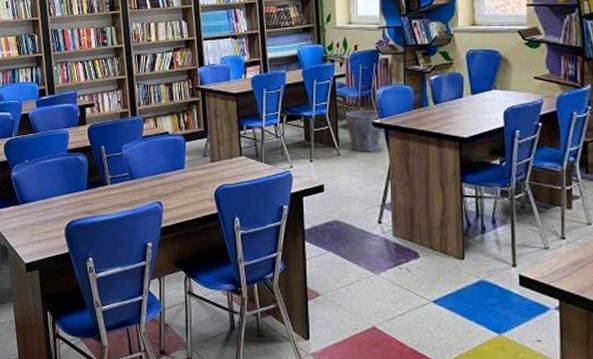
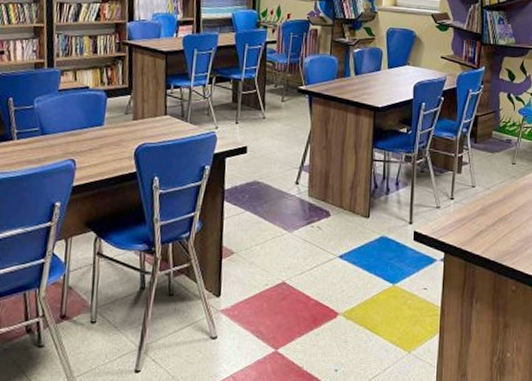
waste bin: present [344,109,381,152] -> none [272,76,306,117]

